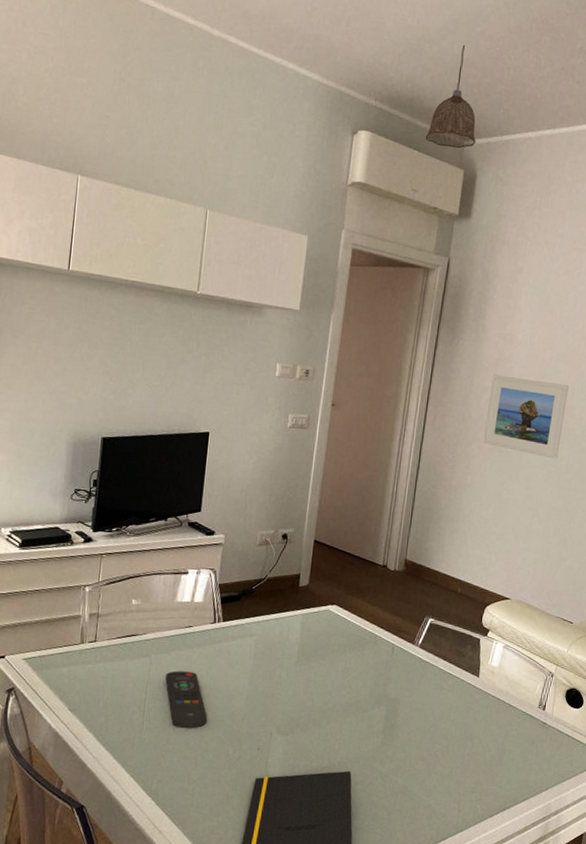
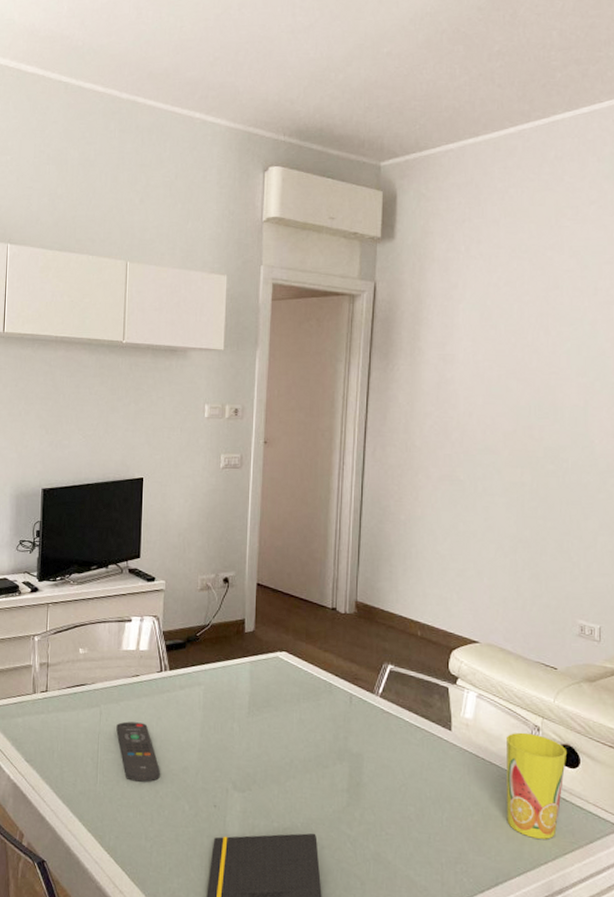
pendant lamp: present [425,44,476,149] -> none [338,67,393,171]
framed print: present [482,374,569,459] -> none [430,398,523,485]
cup: none [518,678,573,769] -> present [507,732,566,840]

